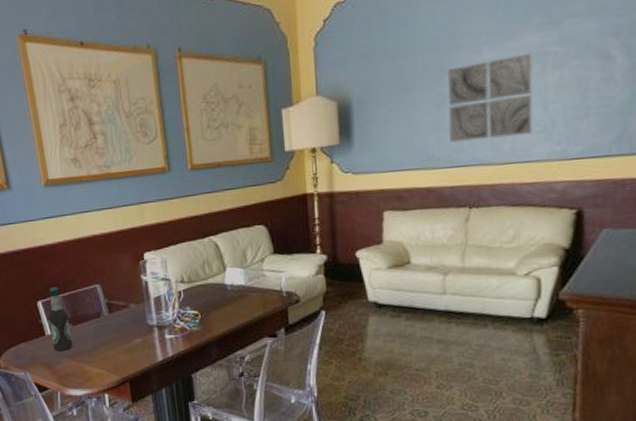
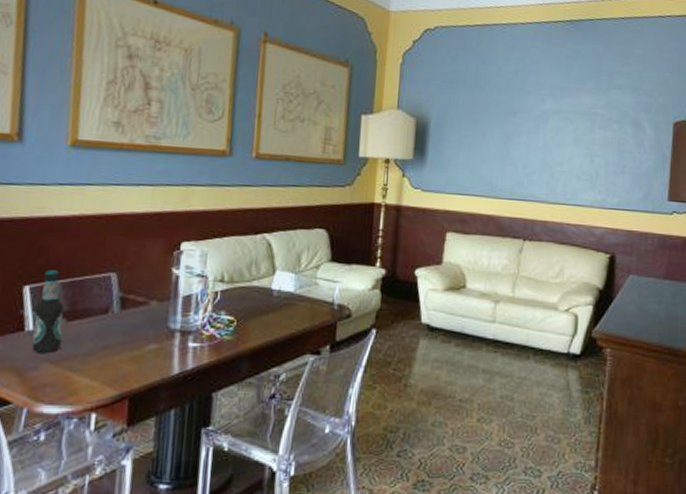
wall art: present [448,53,534,143] -> none [512,110,584,181]

